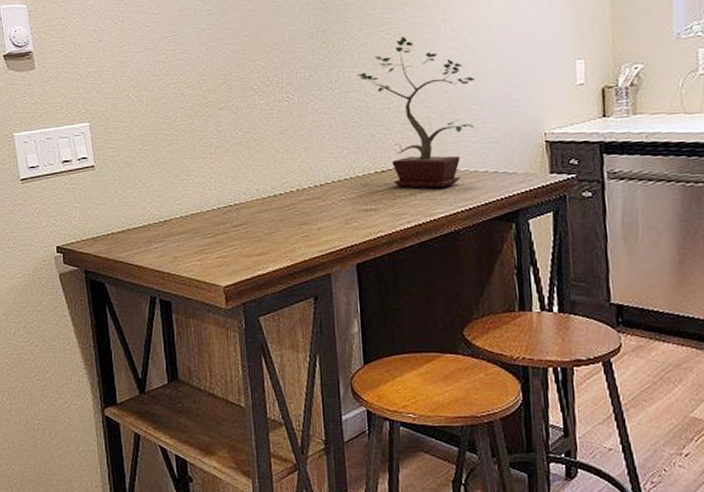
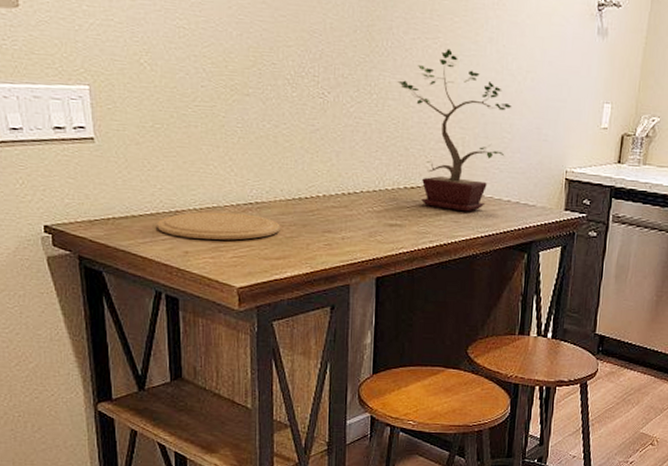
plate: none [149,216,259,244] -> present [157,212,280,240]

